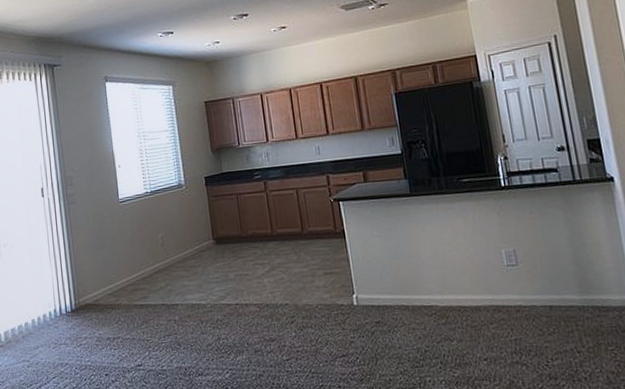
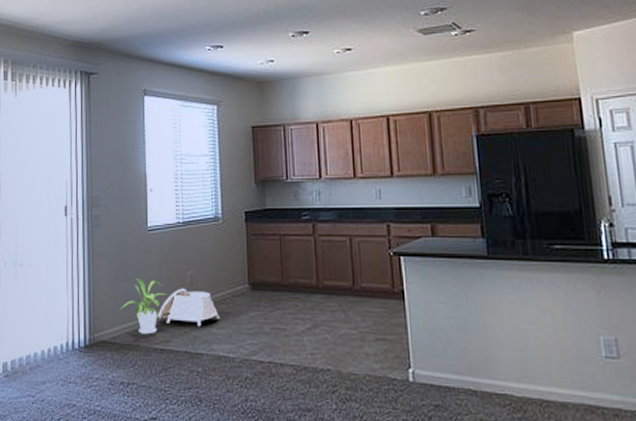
house plant: none [100,245,142,294] -> present [120,278,167,335]
basket: none [135,249,190,282] -> present [158,288,220,327]

